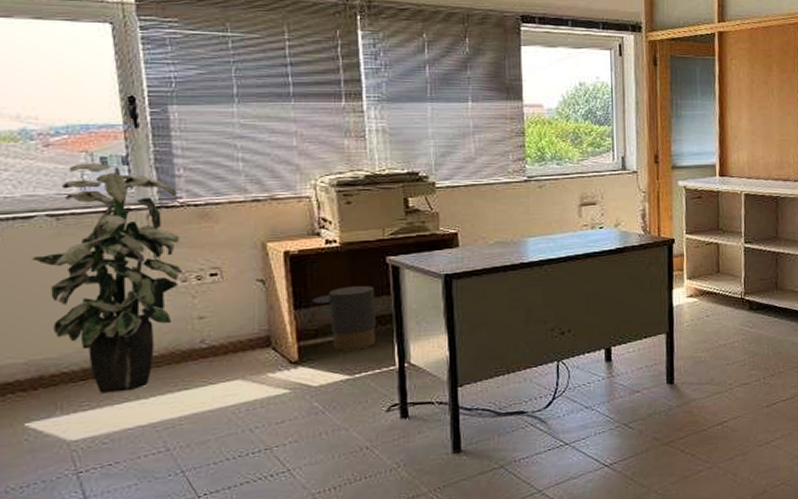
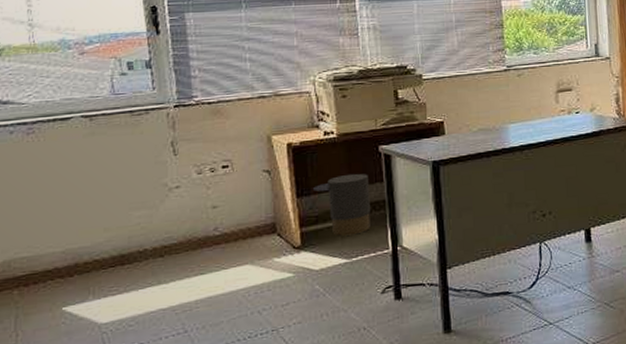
indoor plant: present [32,163,182,394] -> none [69,67,198,279]

